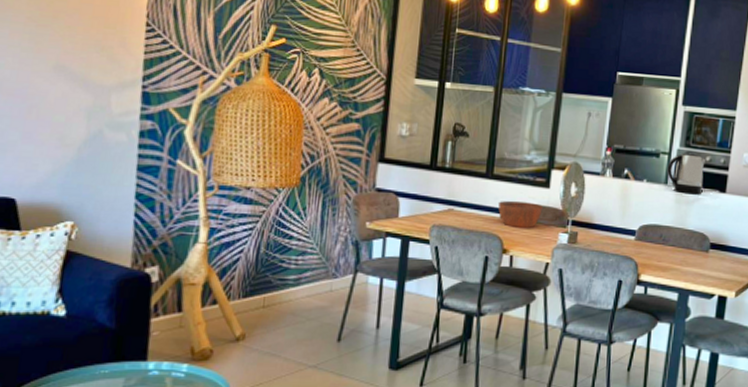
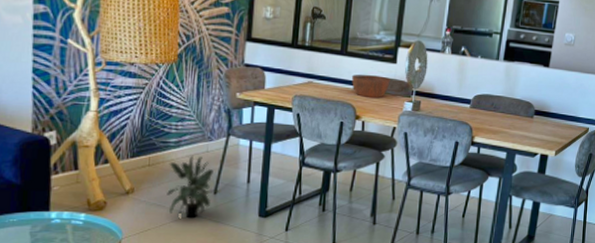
potted plant: none [283,295,343,371] -> present [167,155,219,219]
kettle: present [667,152,705,195] -> none [498,32,532,69]

